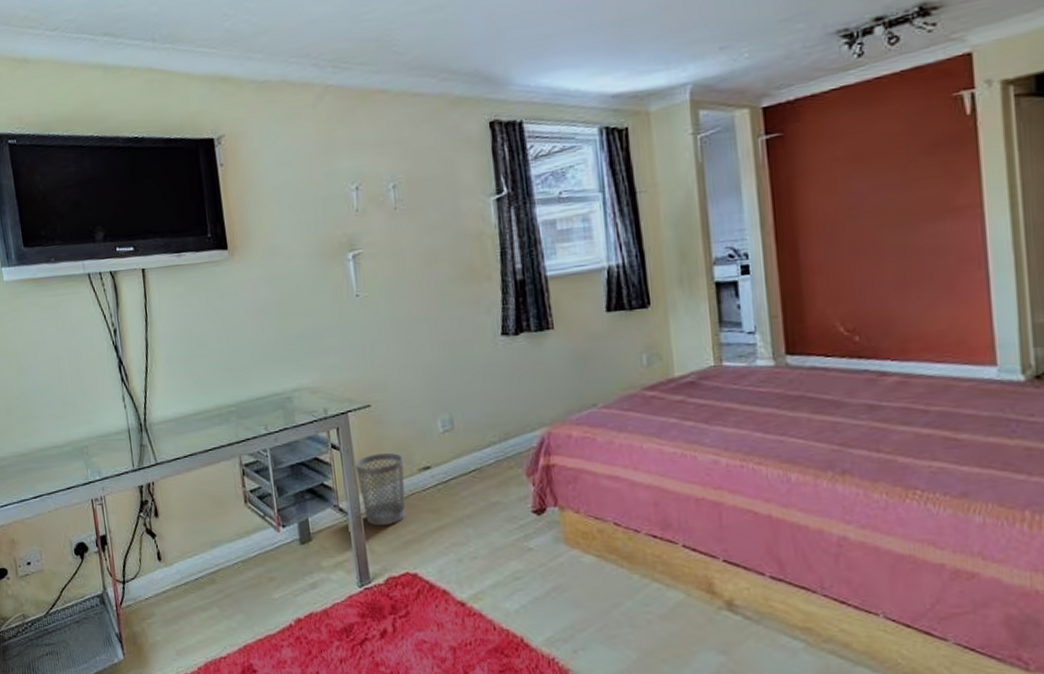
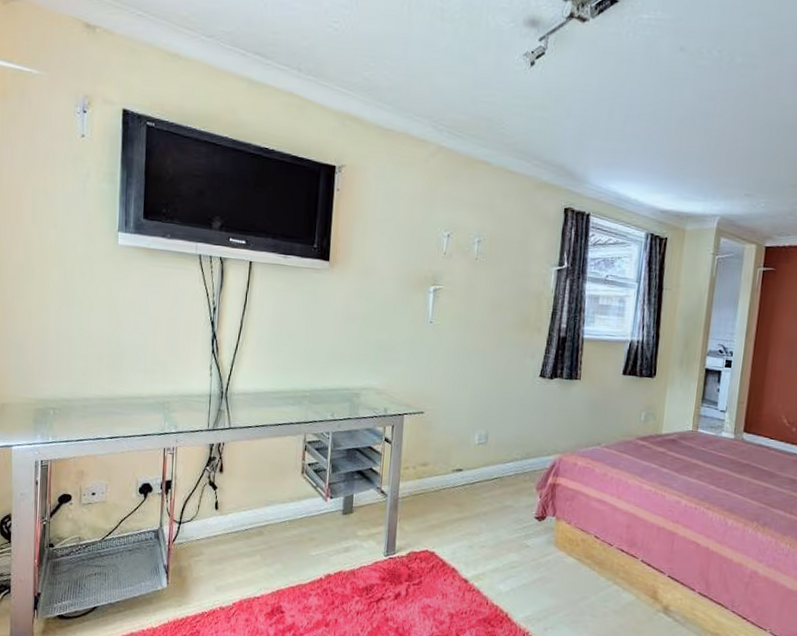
wastebasket: present [355,453,406,526] -> none [401,452,442,511]

